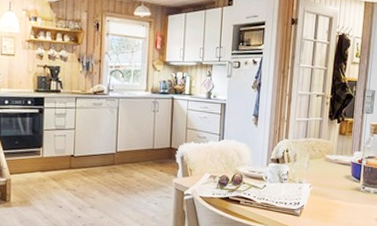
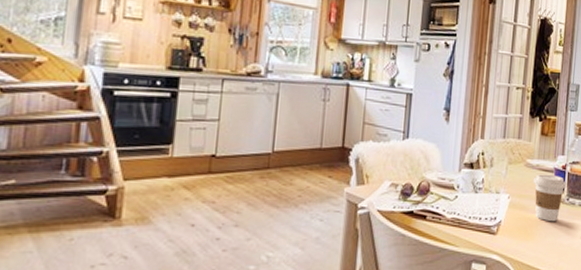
coffee cup: none [331,167,362,207] -> present [533,174,566,222]

